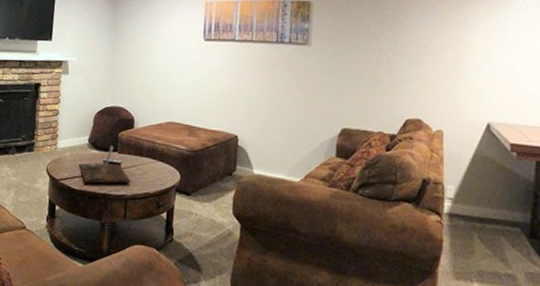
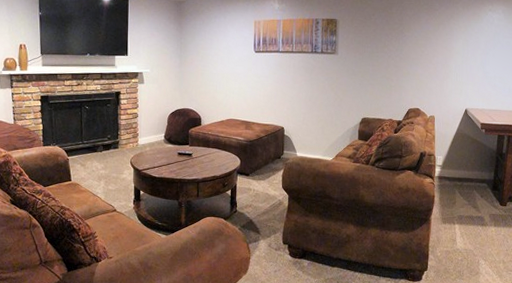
decorative tray: present [79,145,131,184] -> none [157,140,201,171]

